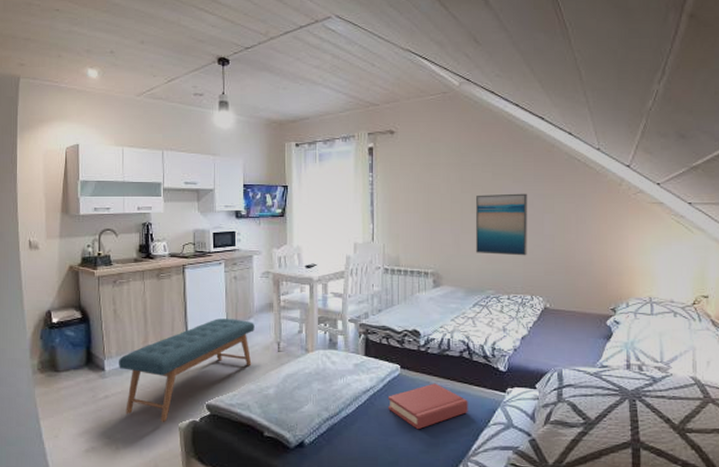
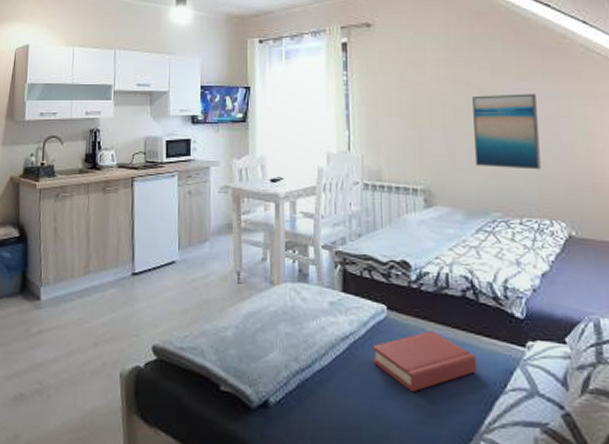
bench: present [119,318,255,422] -> none [56,241,211,367]

